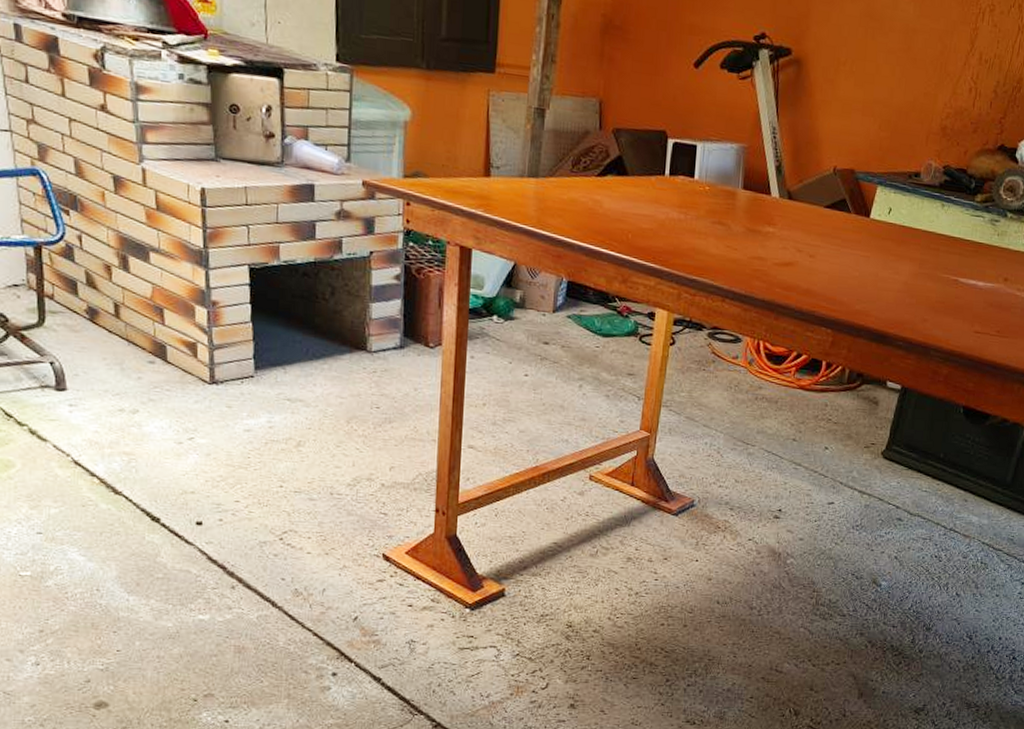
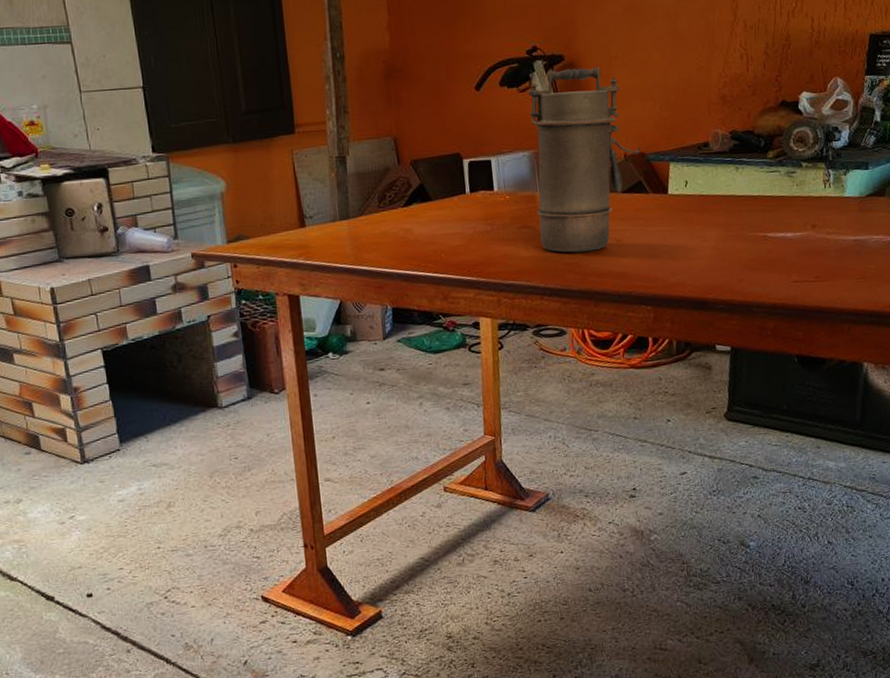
thermos: none [732,62,852,262] -> present [528,67,642,253]

